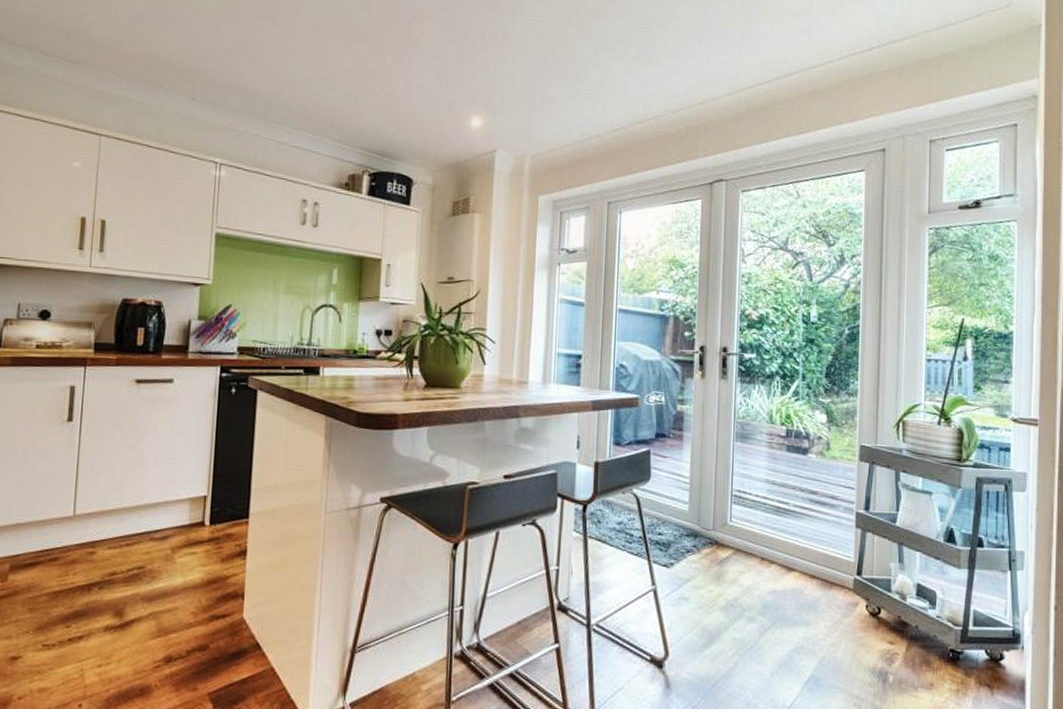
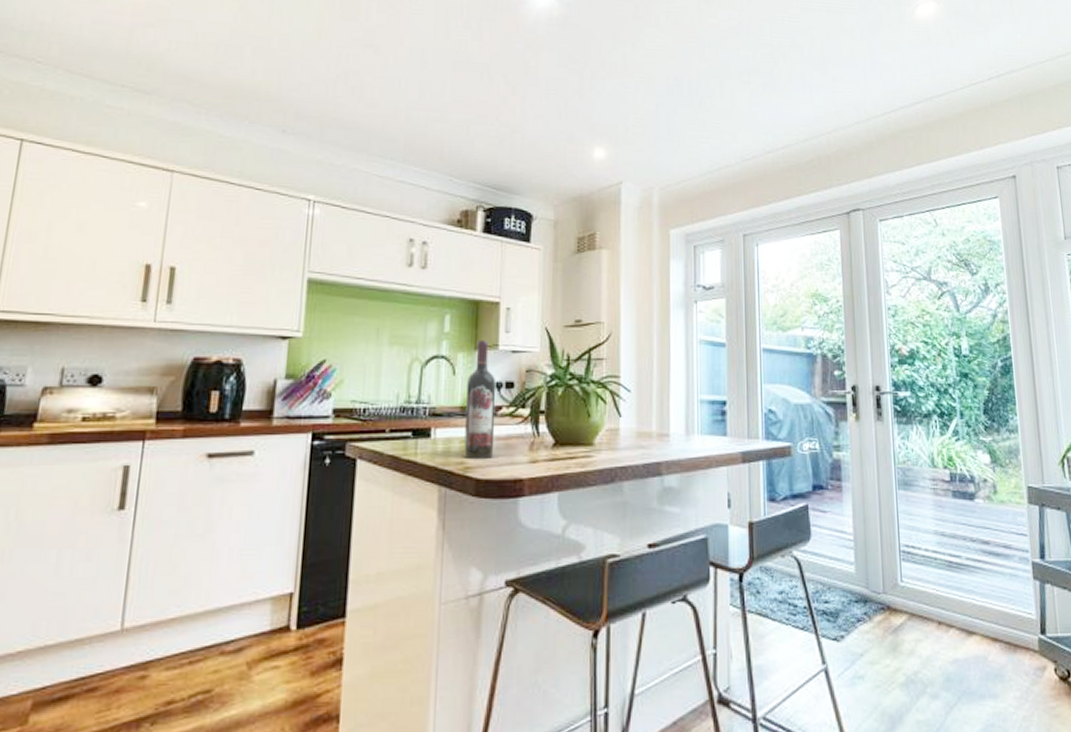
wine bottle: none [347,292,377,395] -> present [464,339,496,458]

